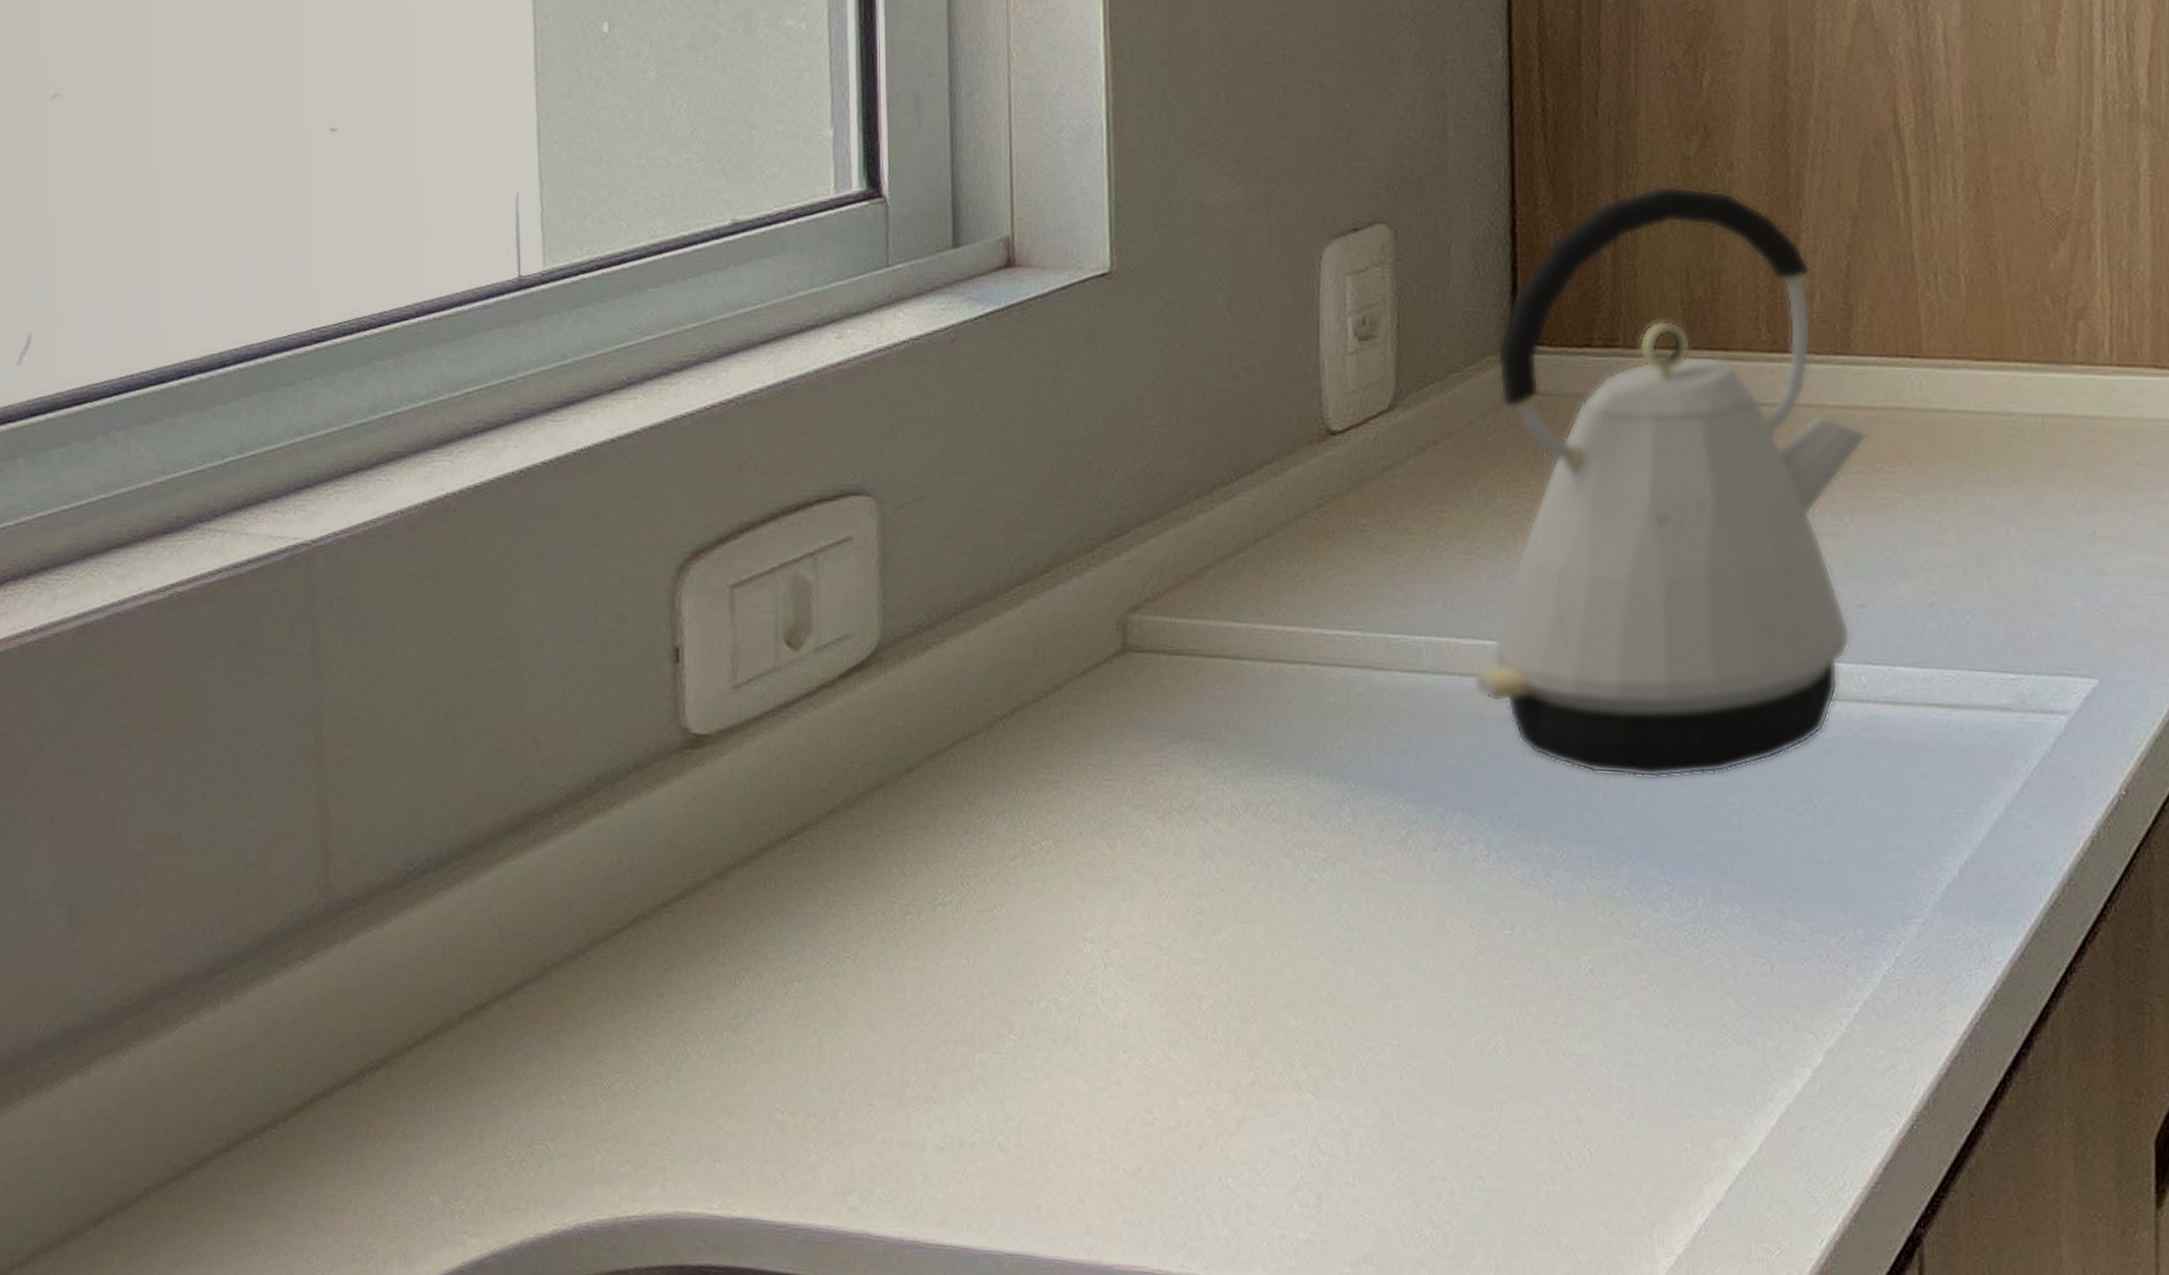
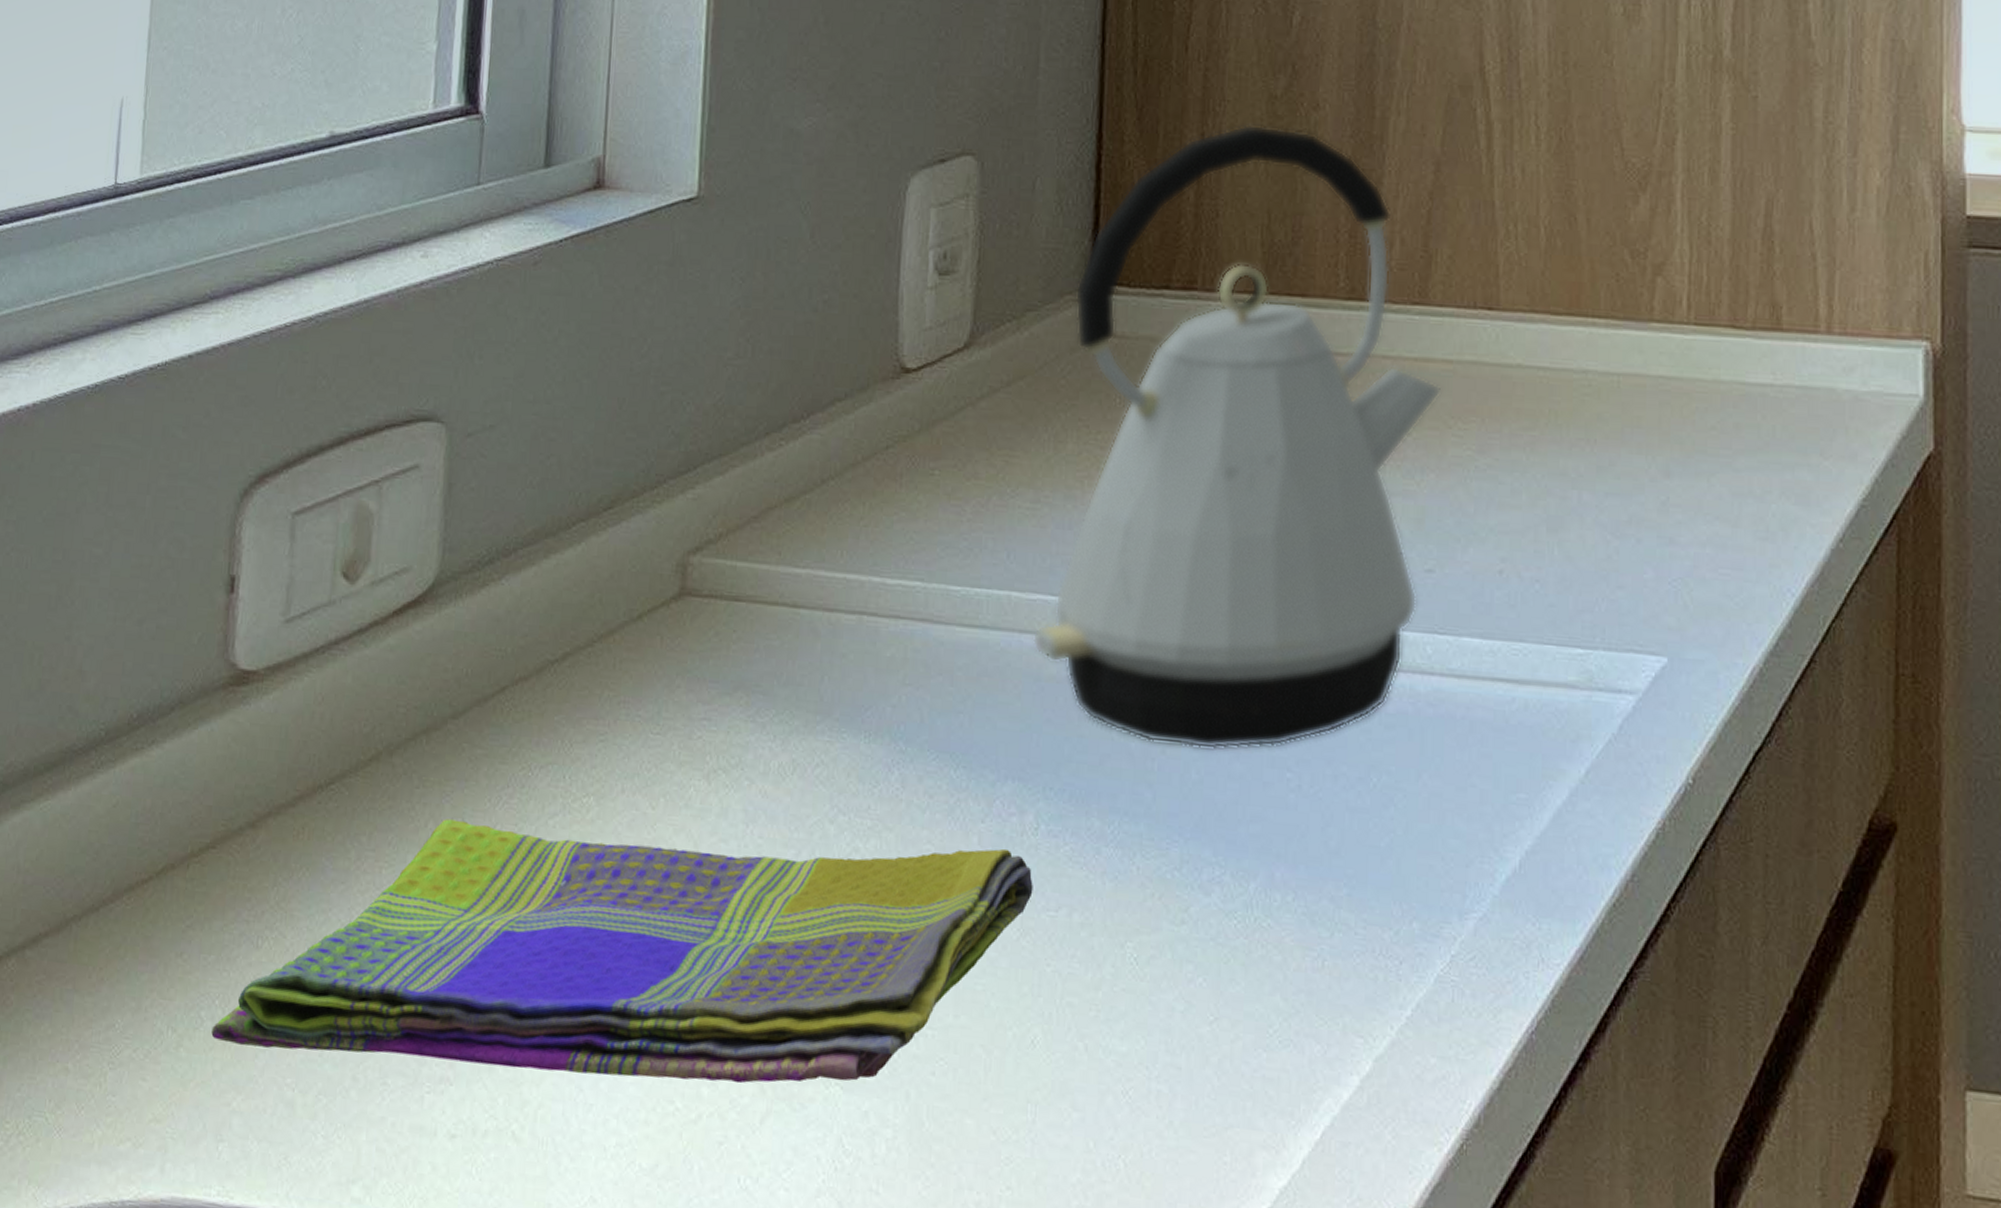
dish towel: none [698,864,1487,1093] -> present [211,819,1033,1083]

